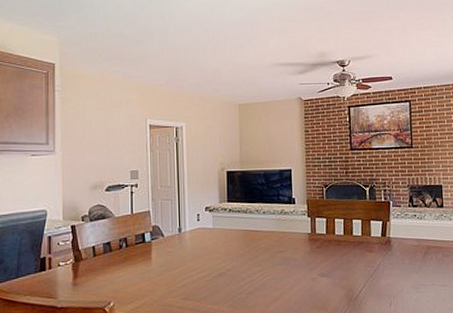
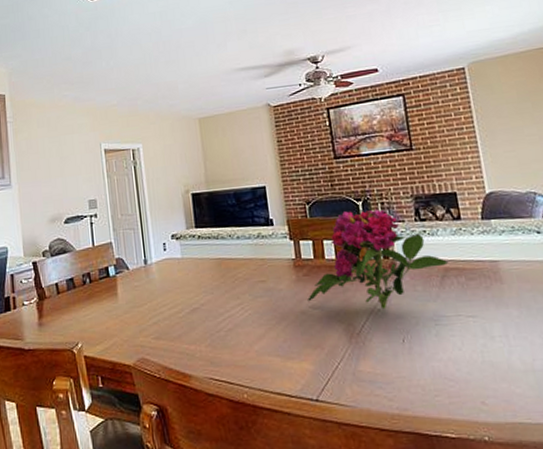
flower: none [318,195,431,278] -> present [308,209,449,310]

